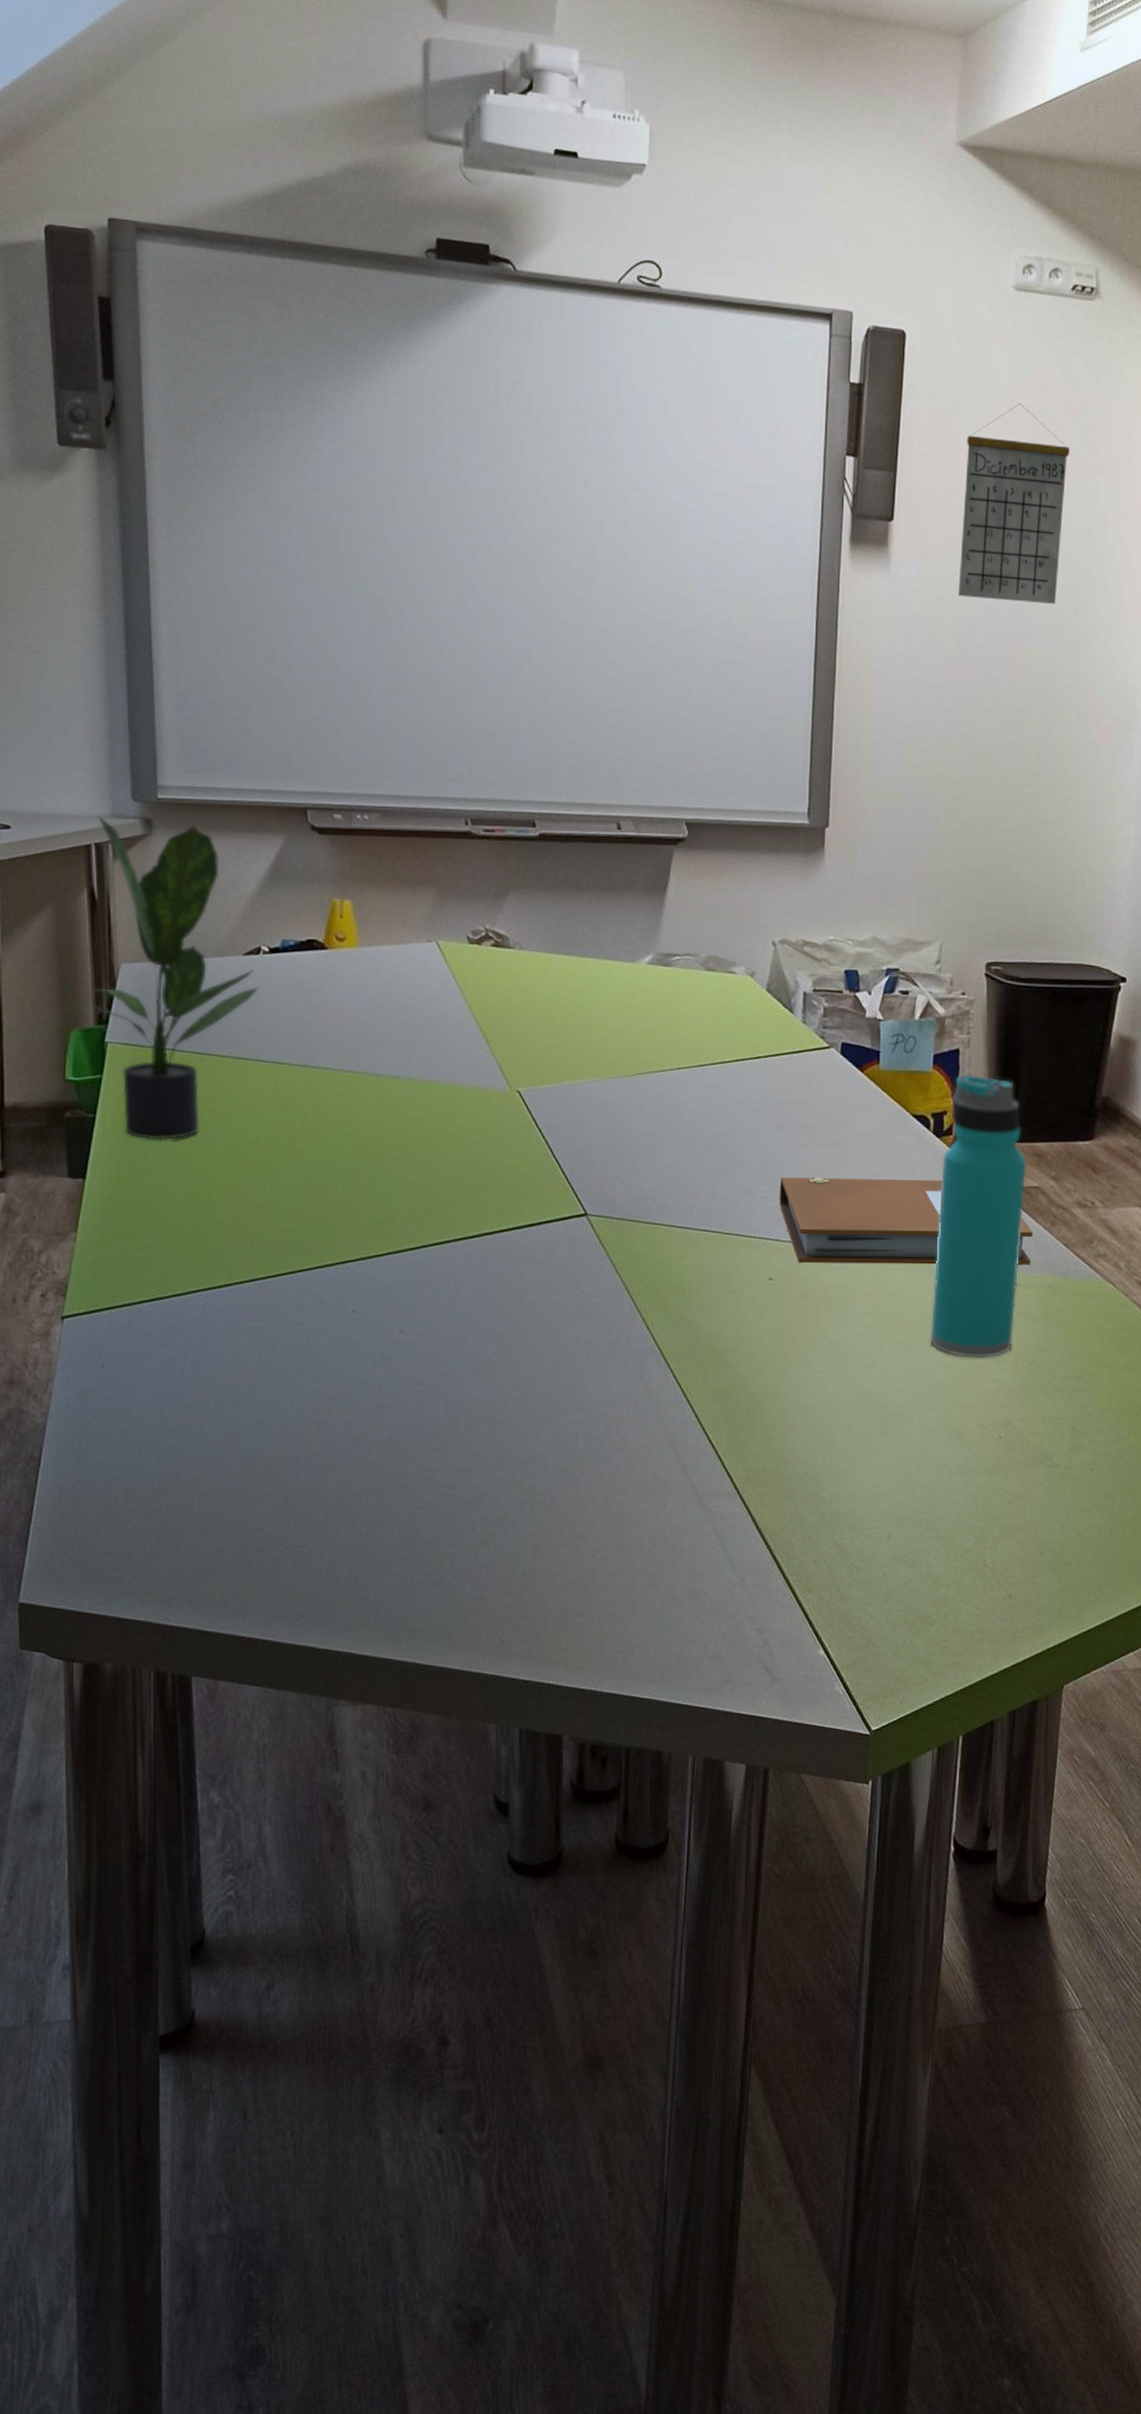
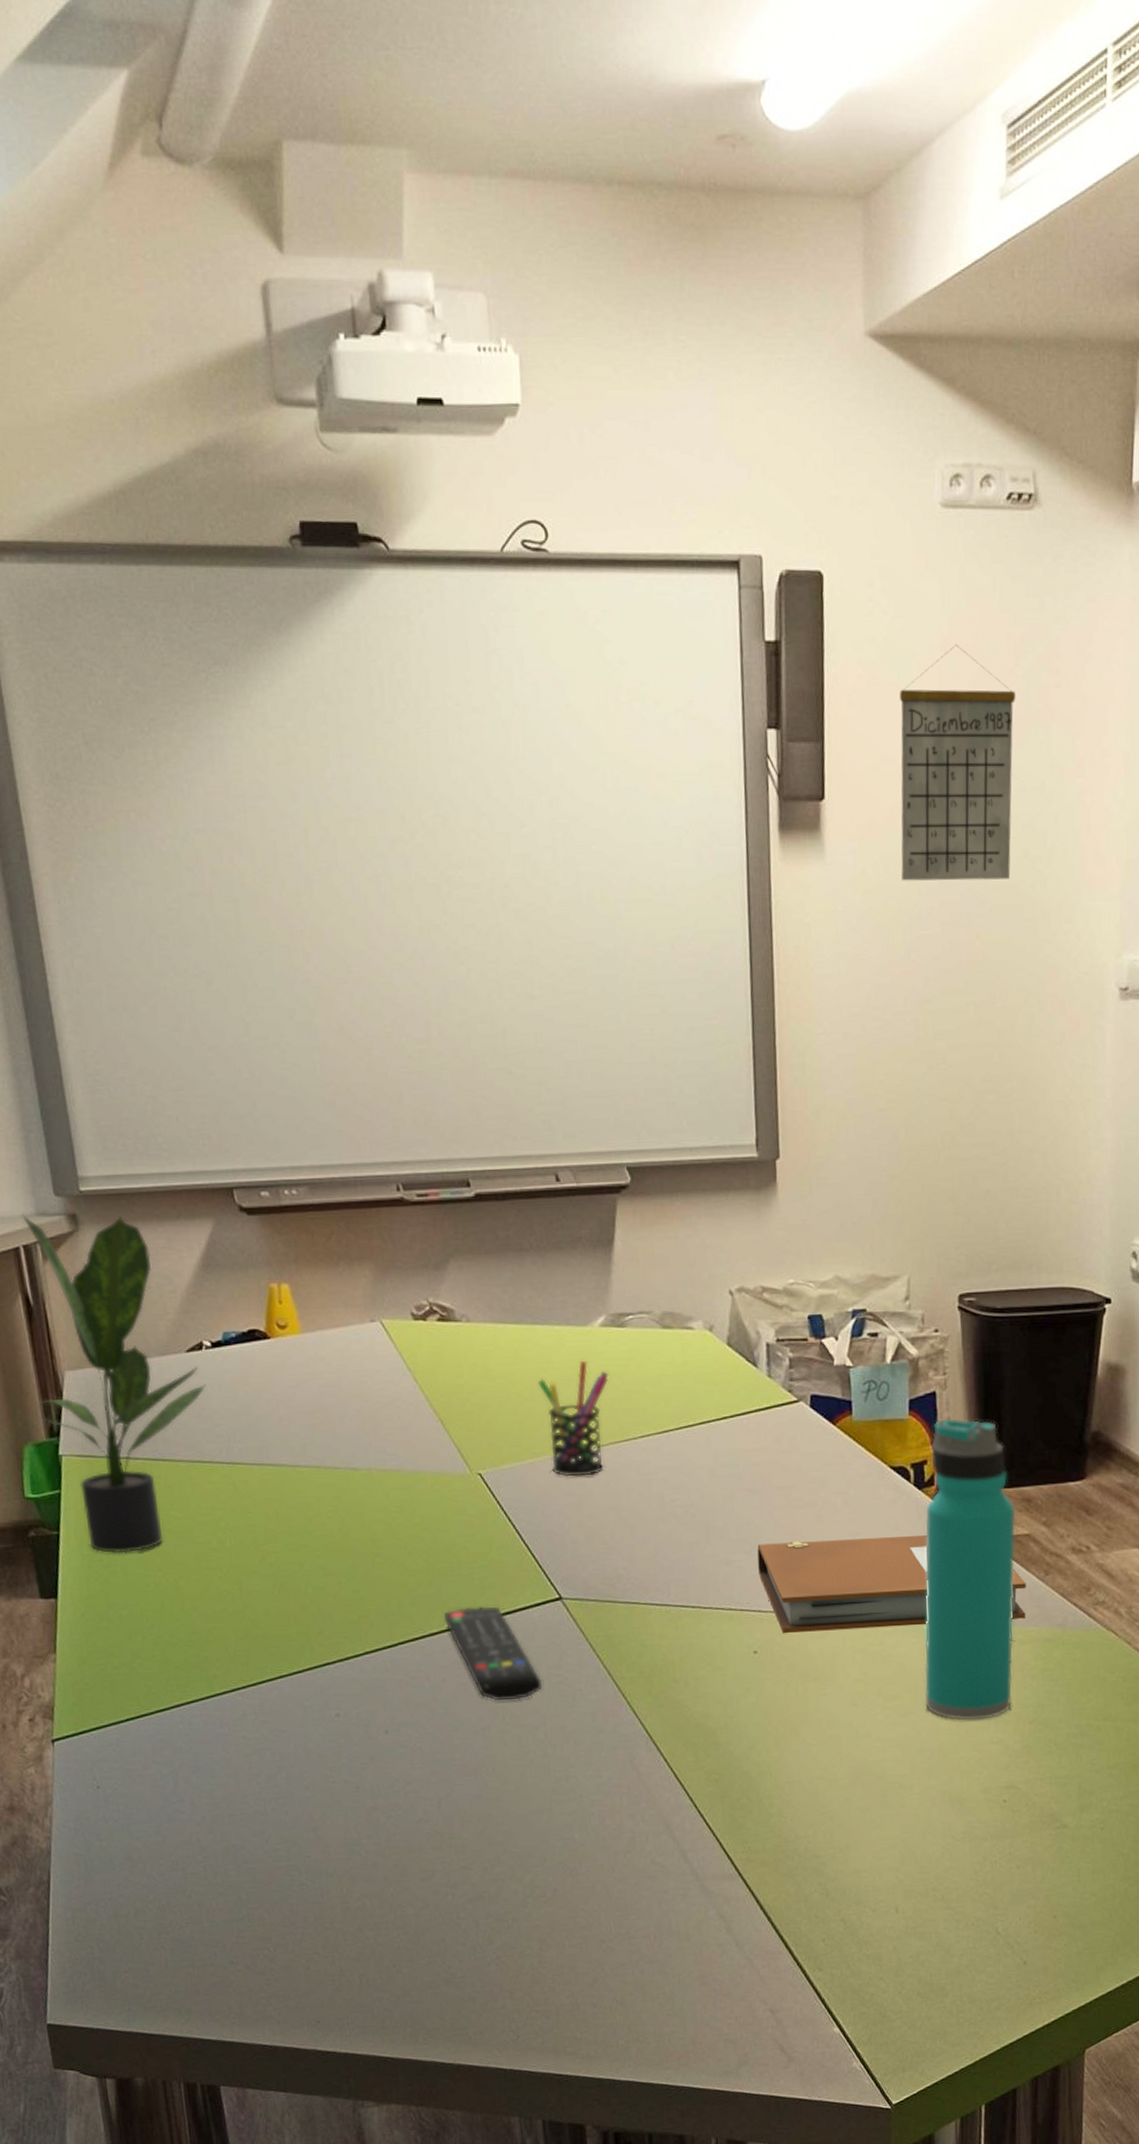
remote control: none [469,1217,561,1309] -> present [444,1606,542,1701]
pen holder: none [583,993,652,1101] -> present [538,1360,609,1477]

